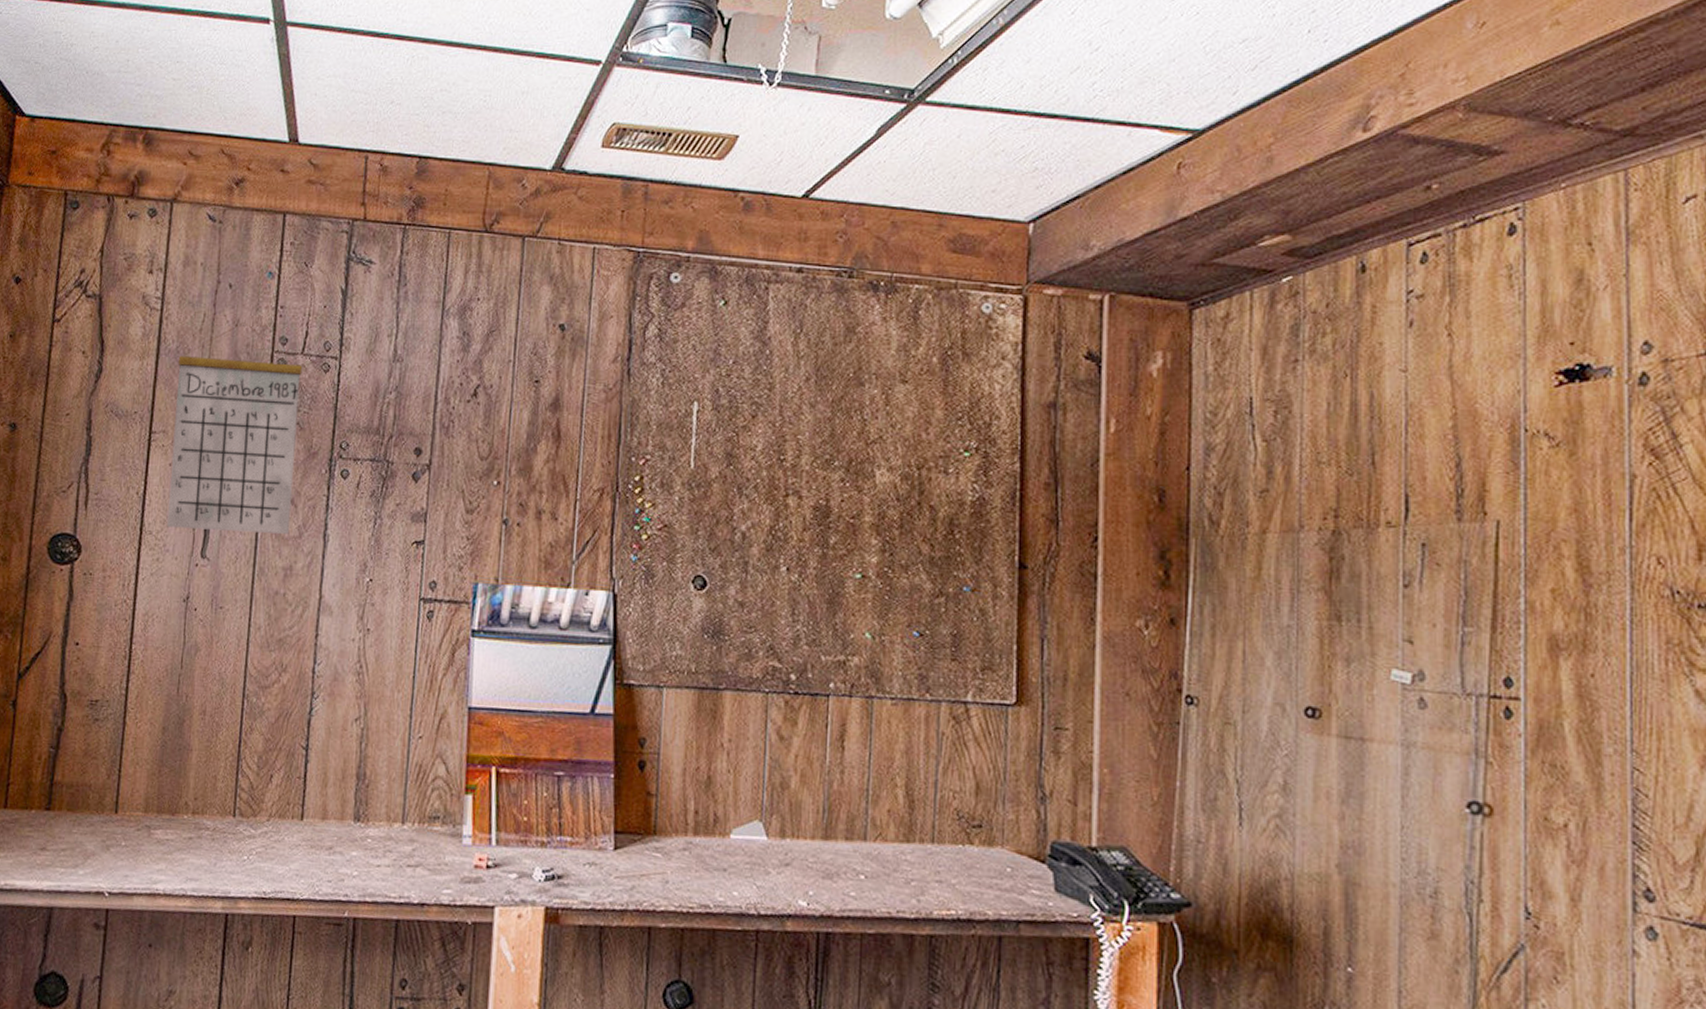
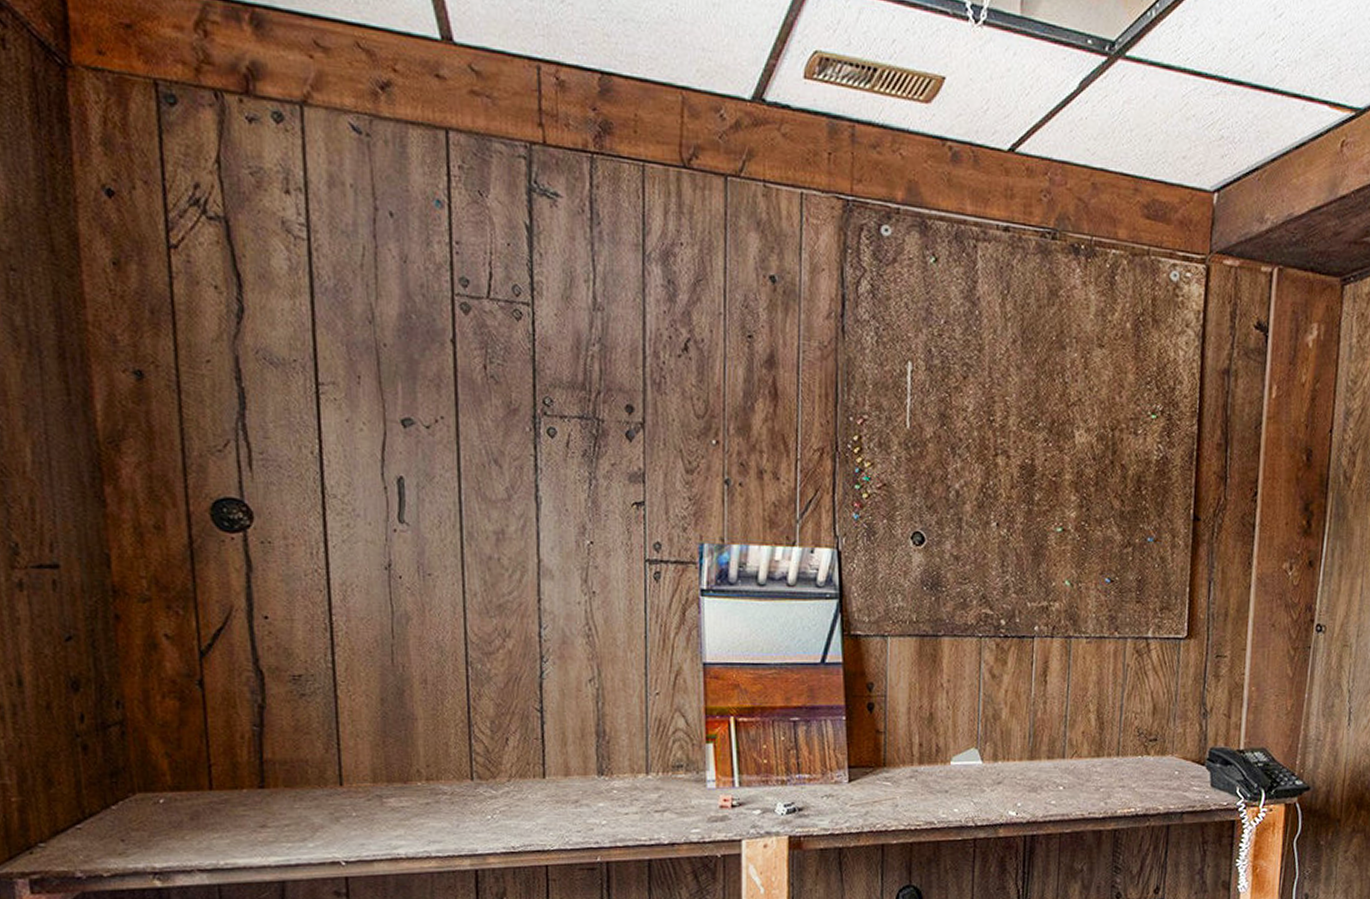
calendar: present [167,322,303,534] -> none [338,258,497,496]

